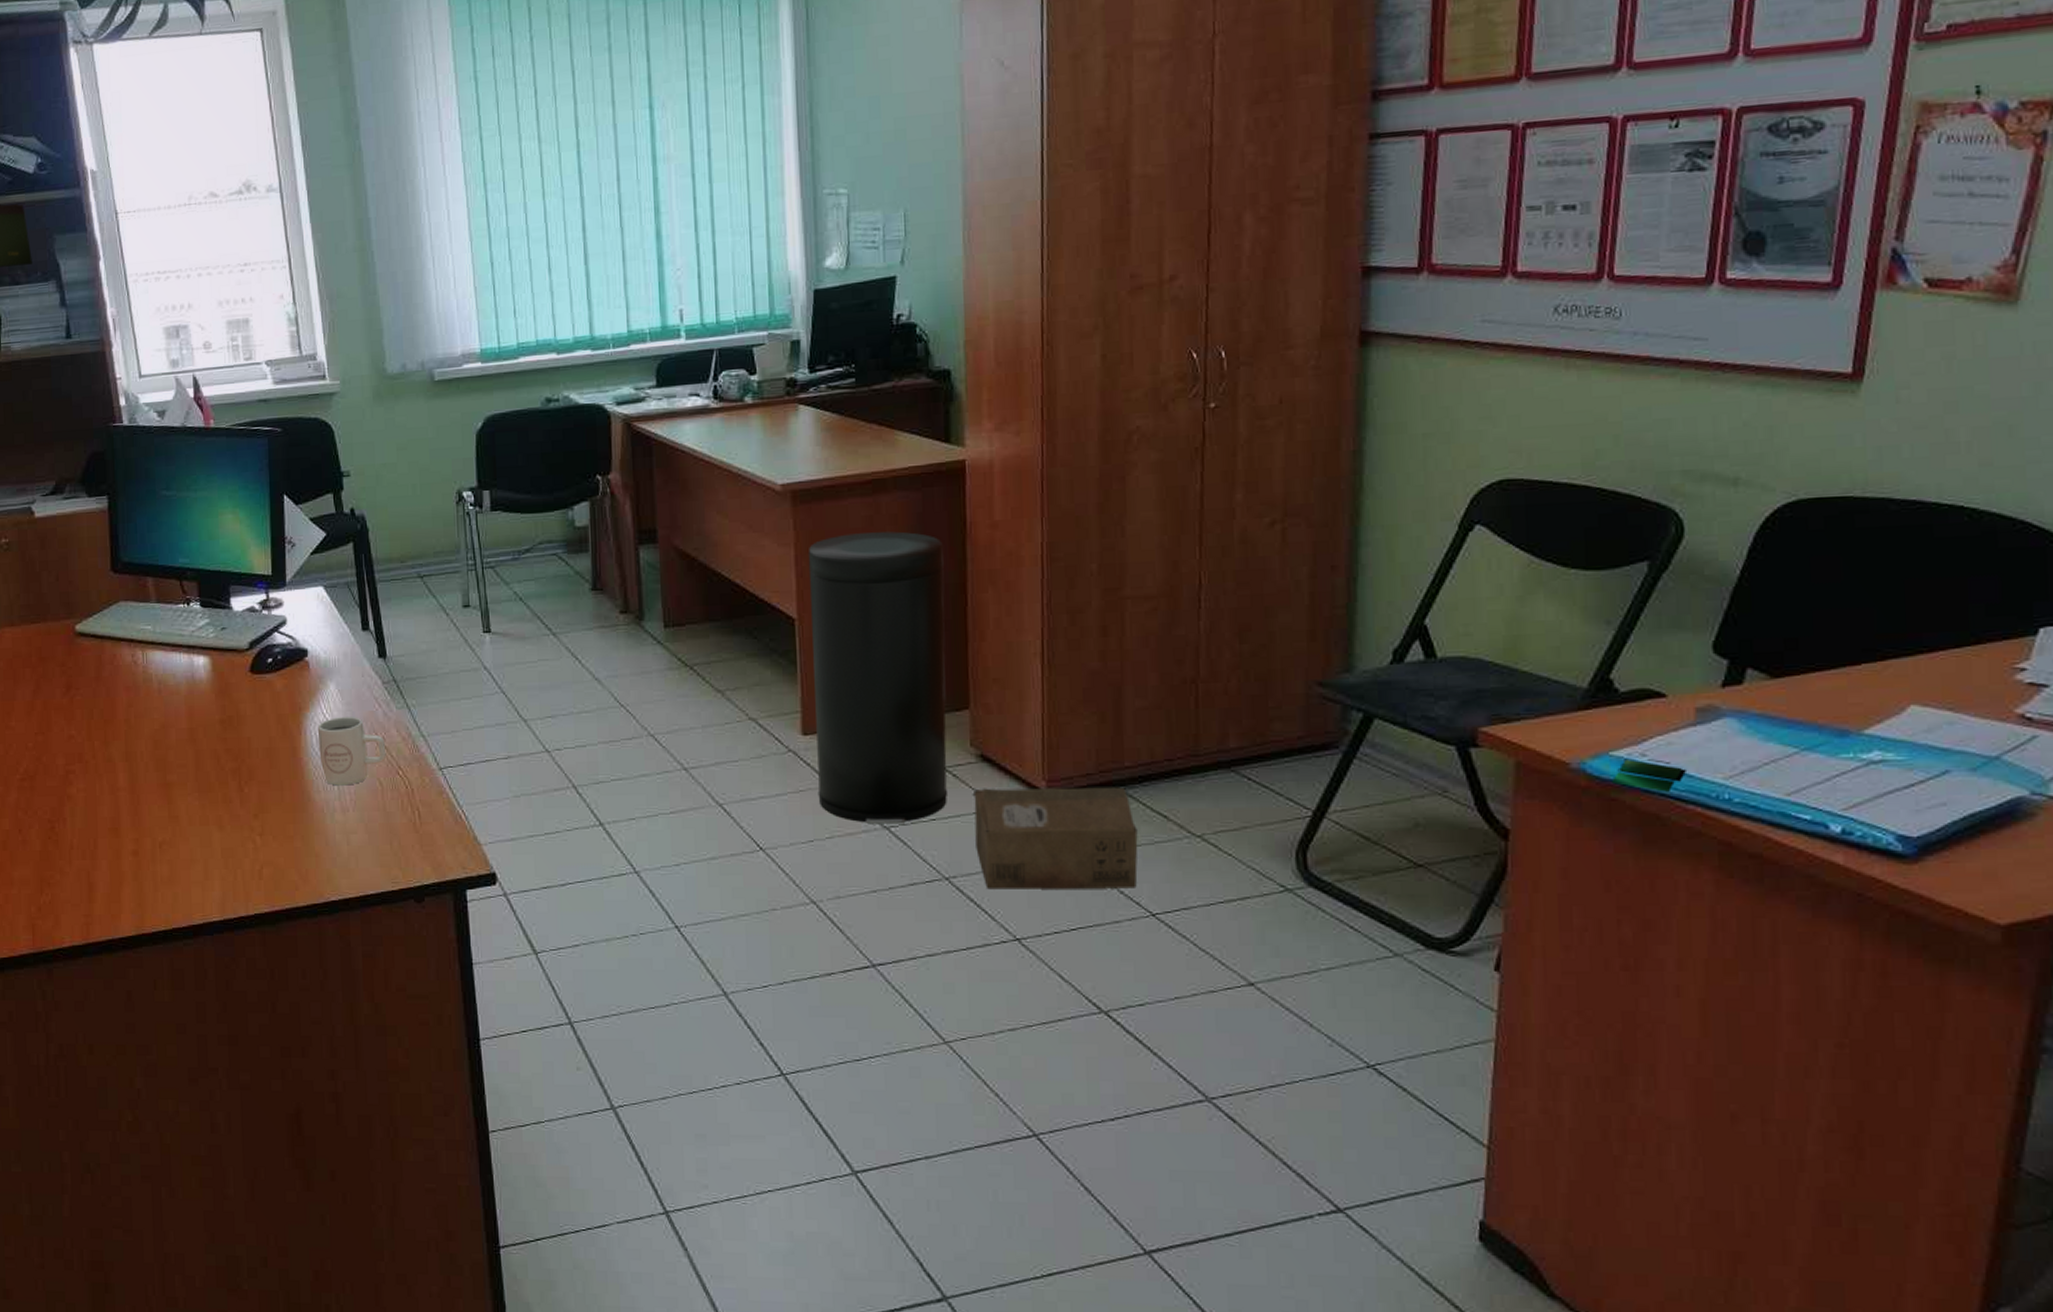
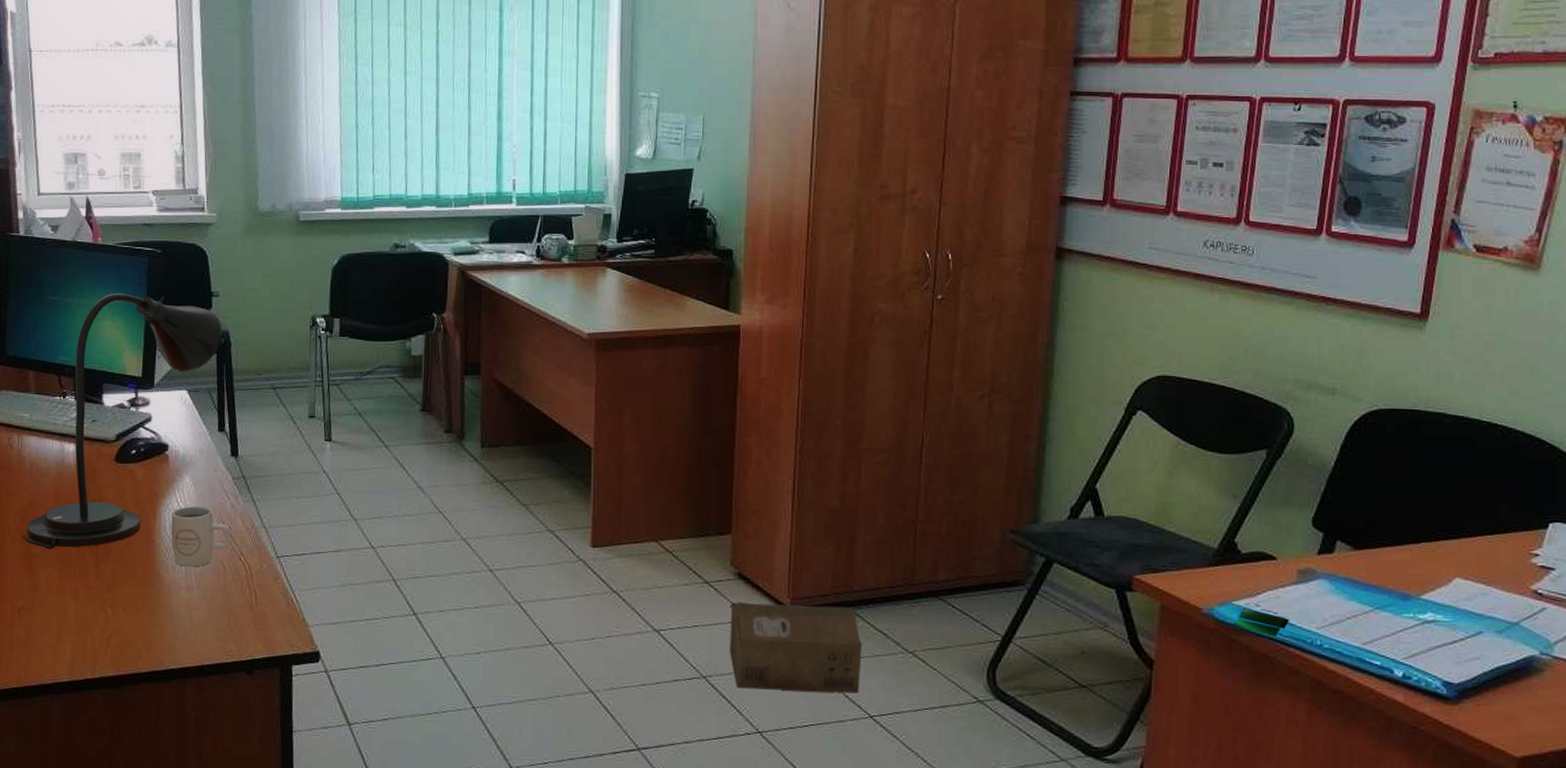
desk lamp: none [156,482,358,776] -> present [22,294,223,550]
pedal bin: present [808,531,947,825] -> none [601,379,718,629]

